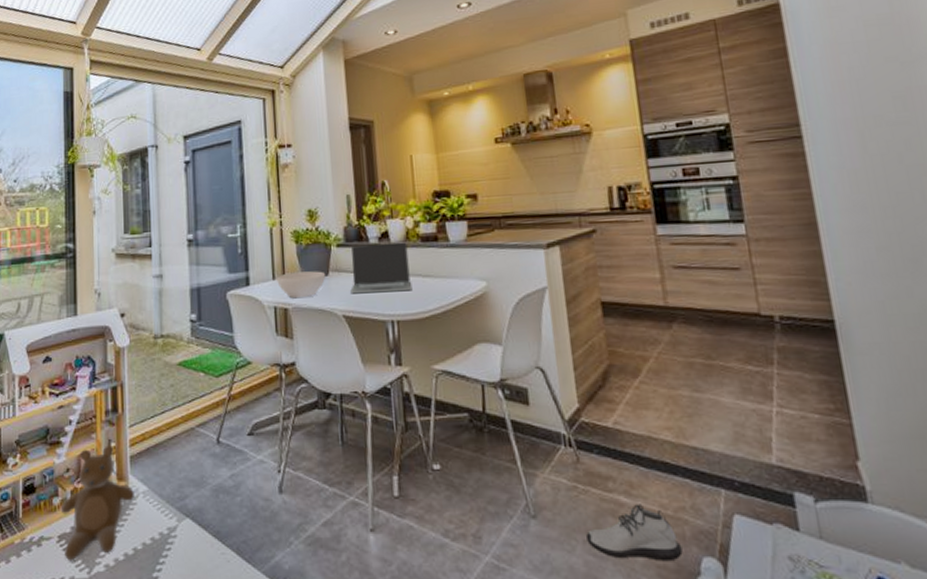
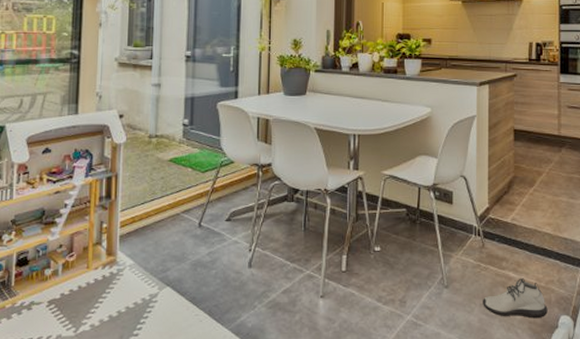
teddy bear: present [60,445,135,560] -> none [51,226,123,321]
bowl: present [277,271,326,299] -> none [262,90,304,112]
laptop: present [350,242,411,294] -> none [323,72,372,112]

